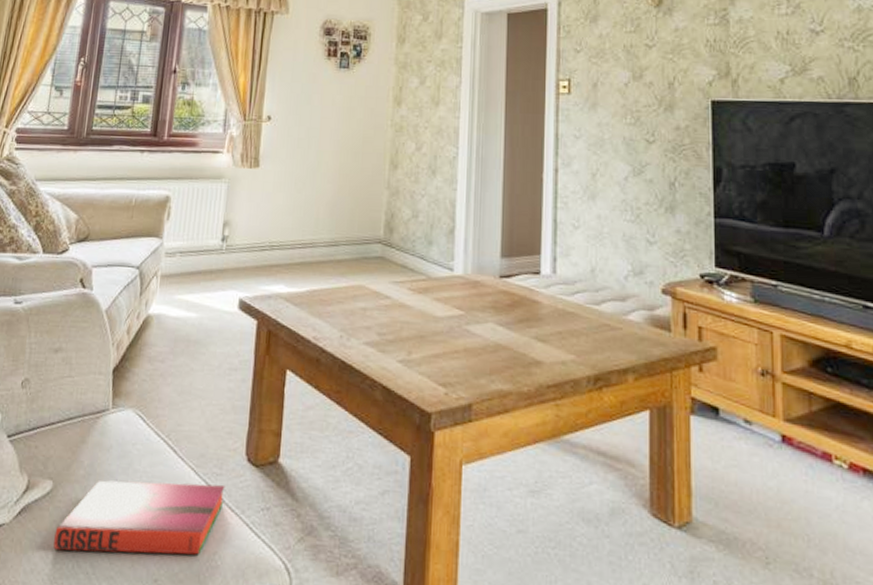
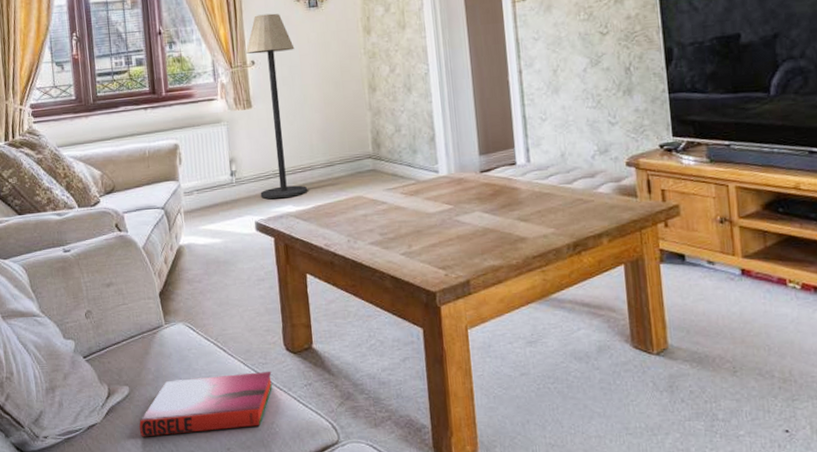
floor lamp: none [250,67,317,276] -> present [246,13,308,199]

